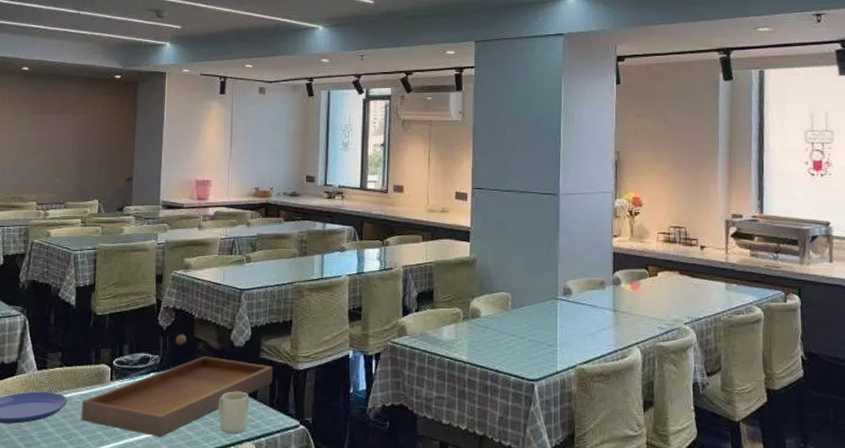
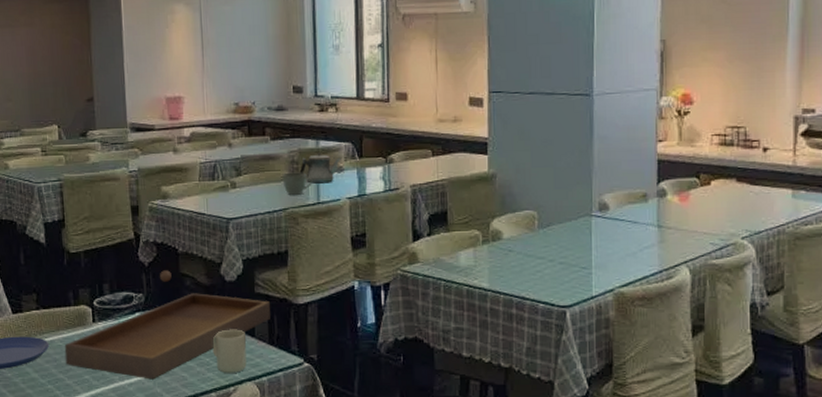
cup: none [292,250,318,270] -> present [282,172,313,195]
teapot: none [307,234,344,261] -> present [299,152,341,184]

